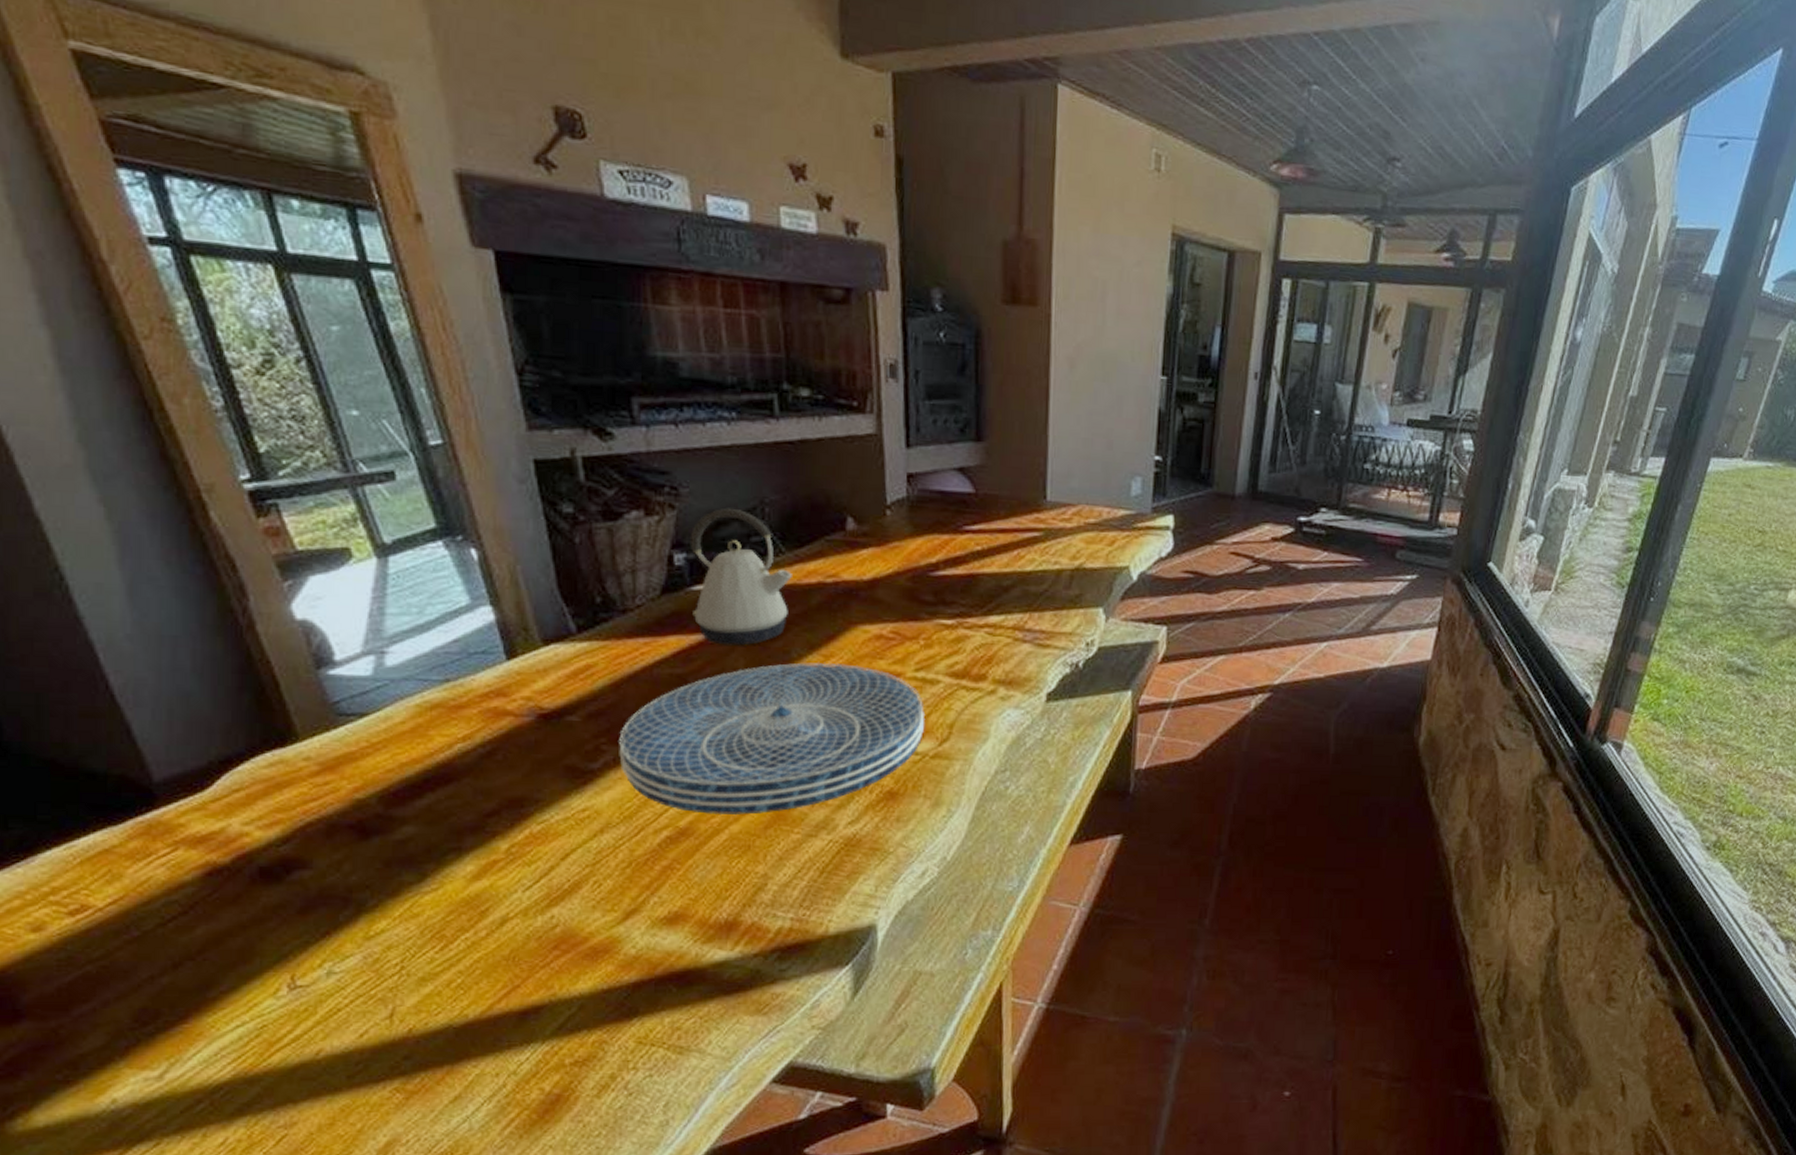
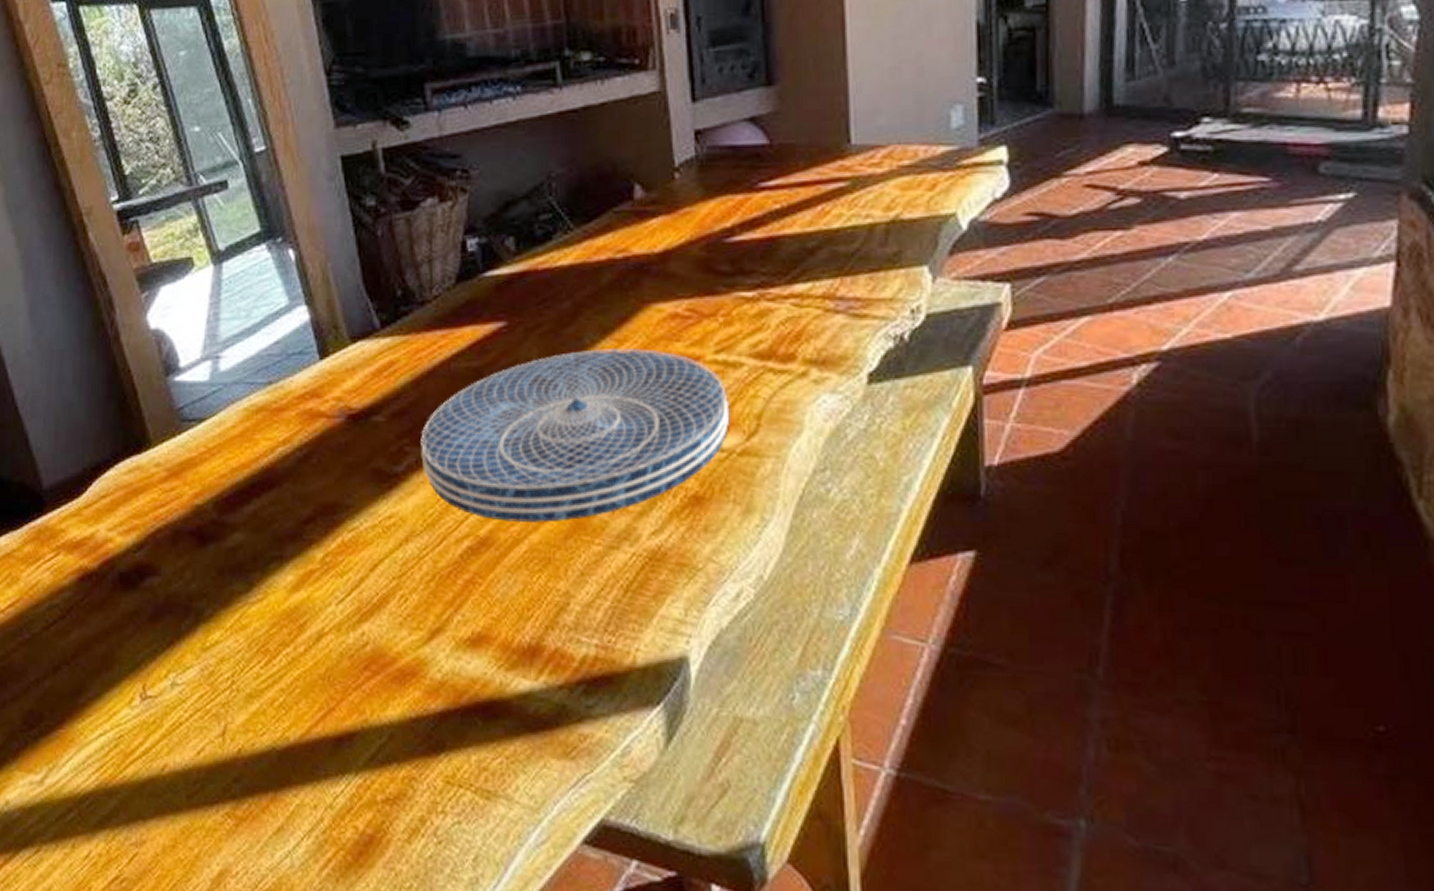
kettle: present [689,508,792,646] -> none [481,186,582,334]

